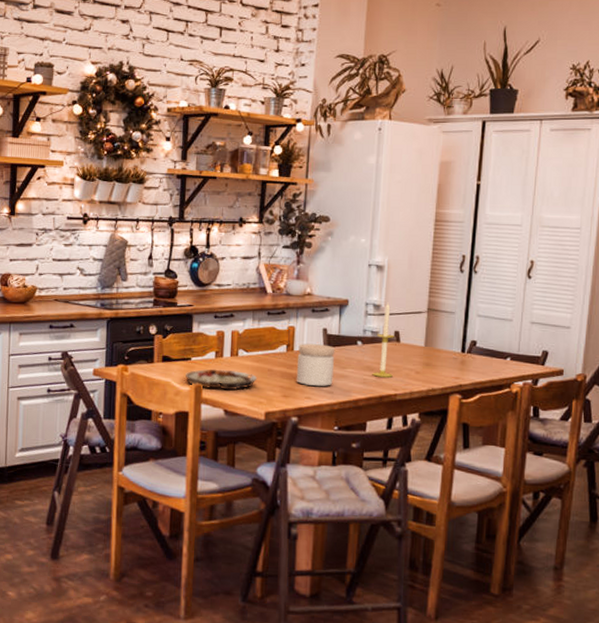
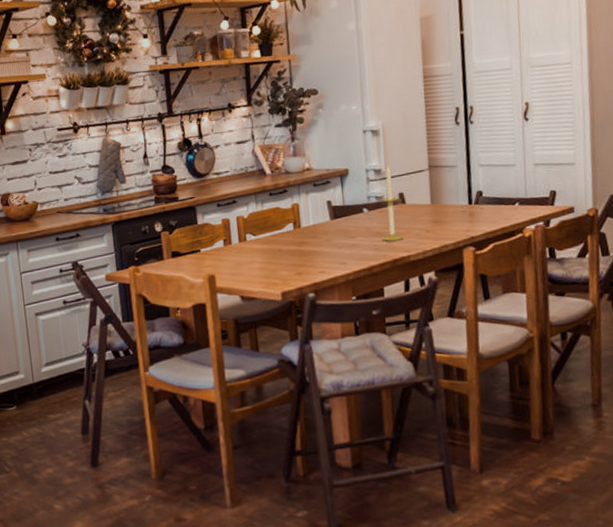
plate: present [186,369,257,391] -> none [197,256,268,278]
jar: present [296,344,334,387] -> none [305,217,345,261]

